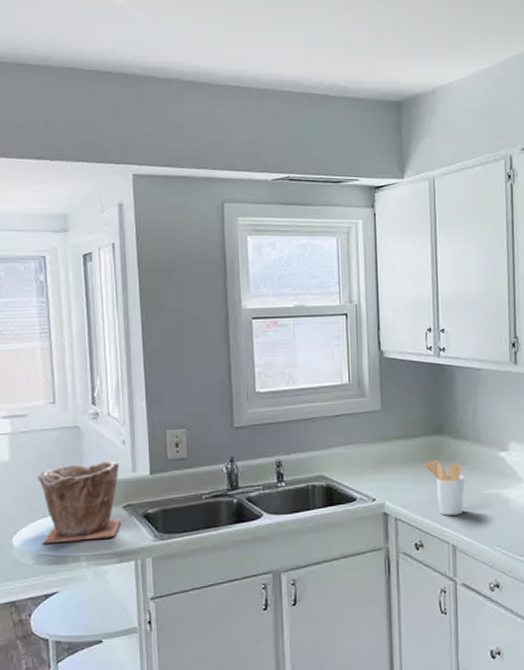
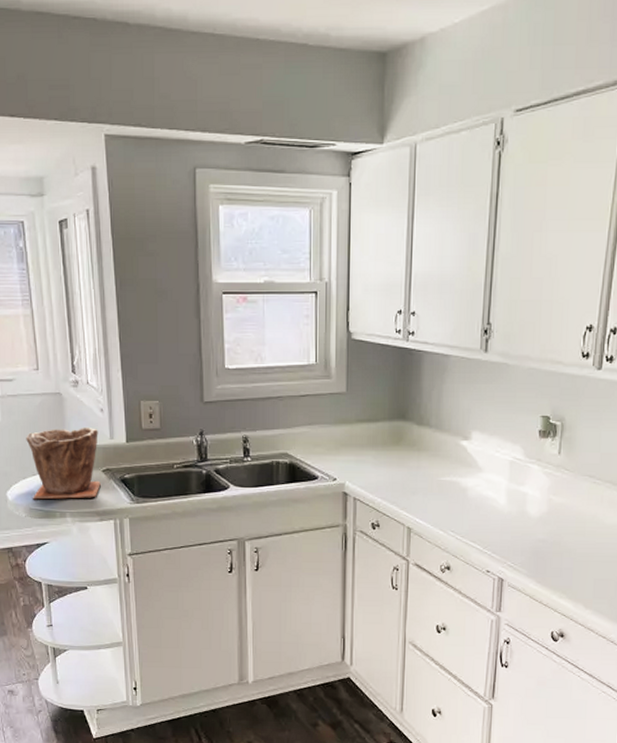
utensil holder: present [423,459,465,516] -> none [384,444,424,499]

